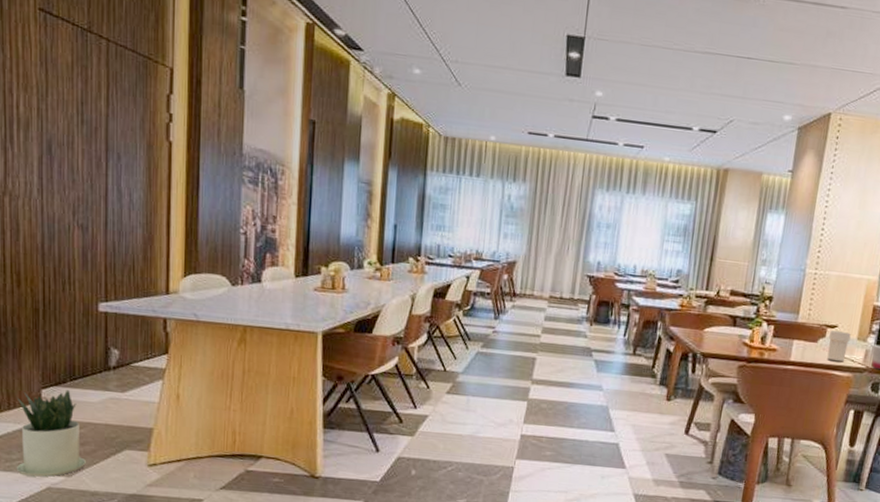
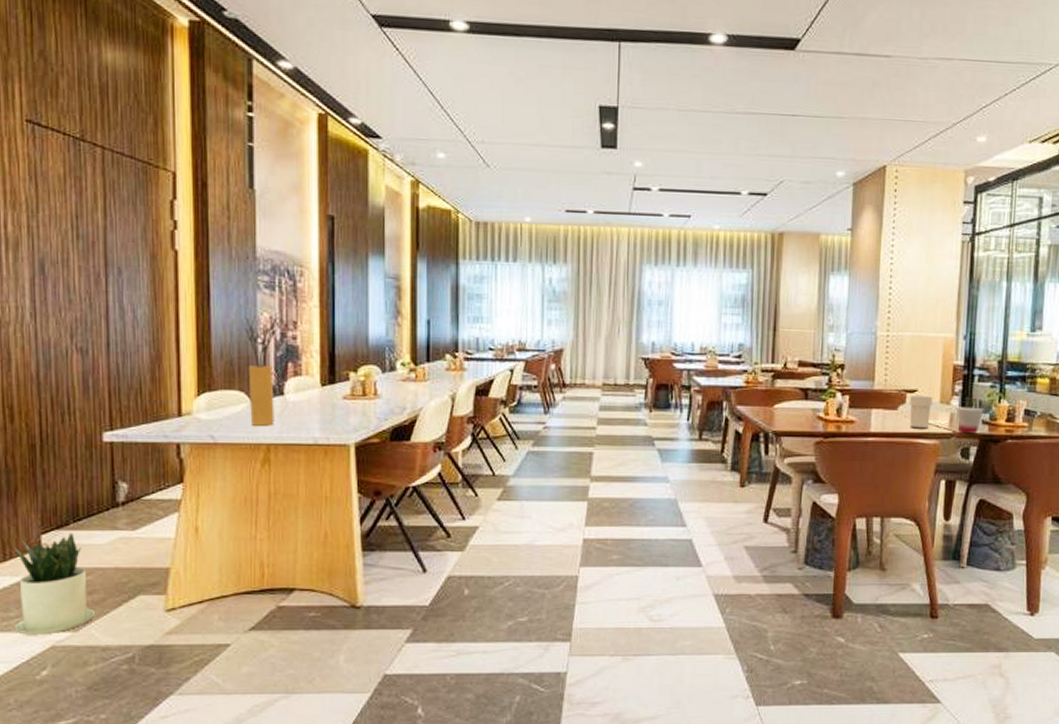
vase: none [229,206,264,310] -> present [244,312,283,426]

